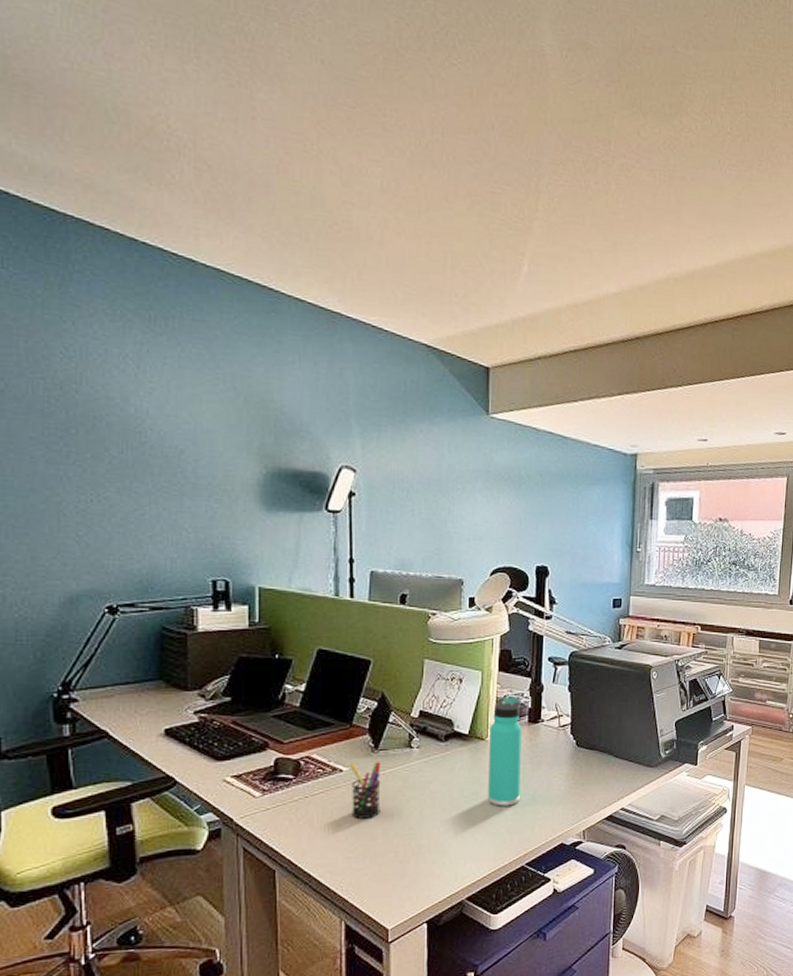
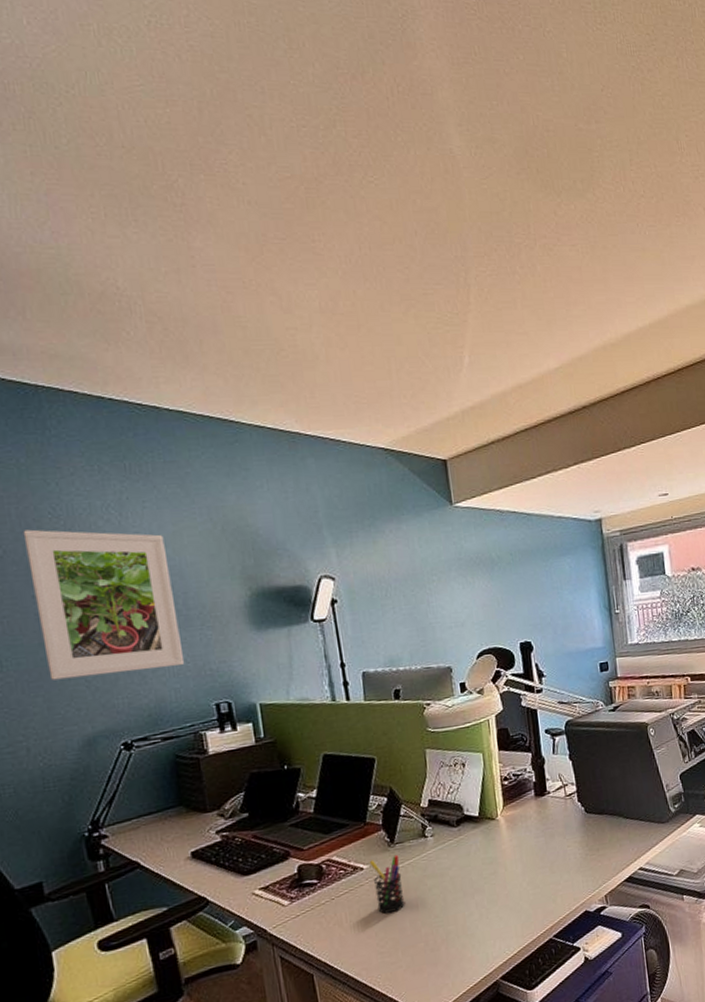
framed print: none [29,366,186,535] -> present [23,529,185,680]
thermos bottle: present [488,697,522,807] -> none [498,772,538,883]

